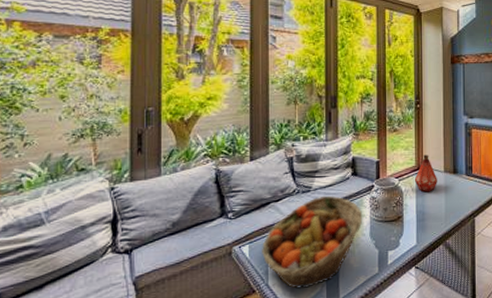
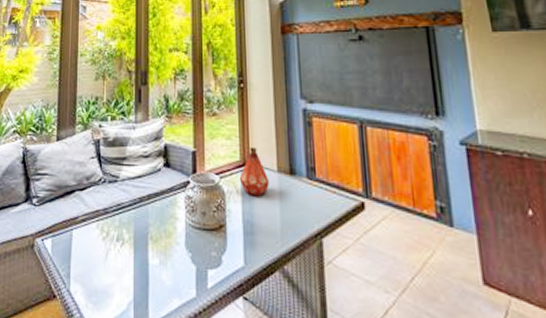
fruit basket: present [262,195,363,289] -> none [64,188,177,303]

